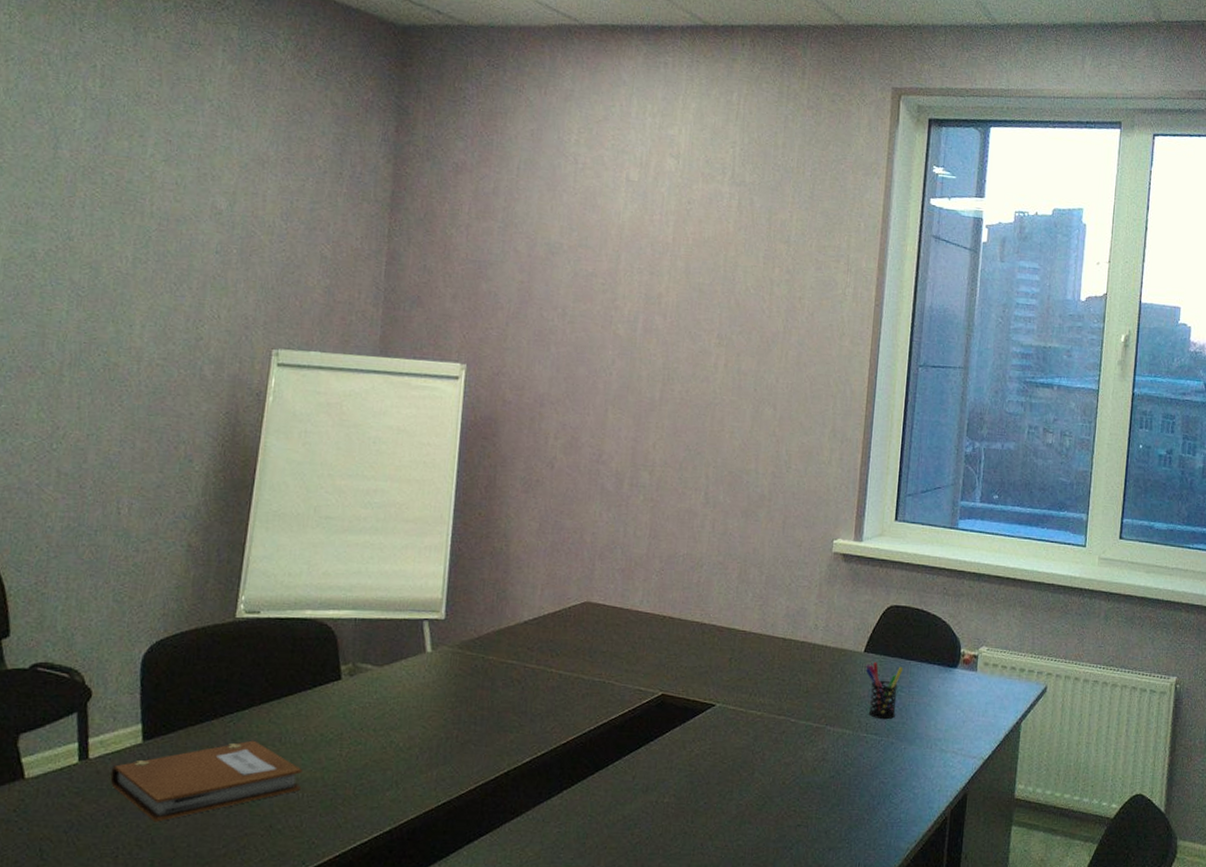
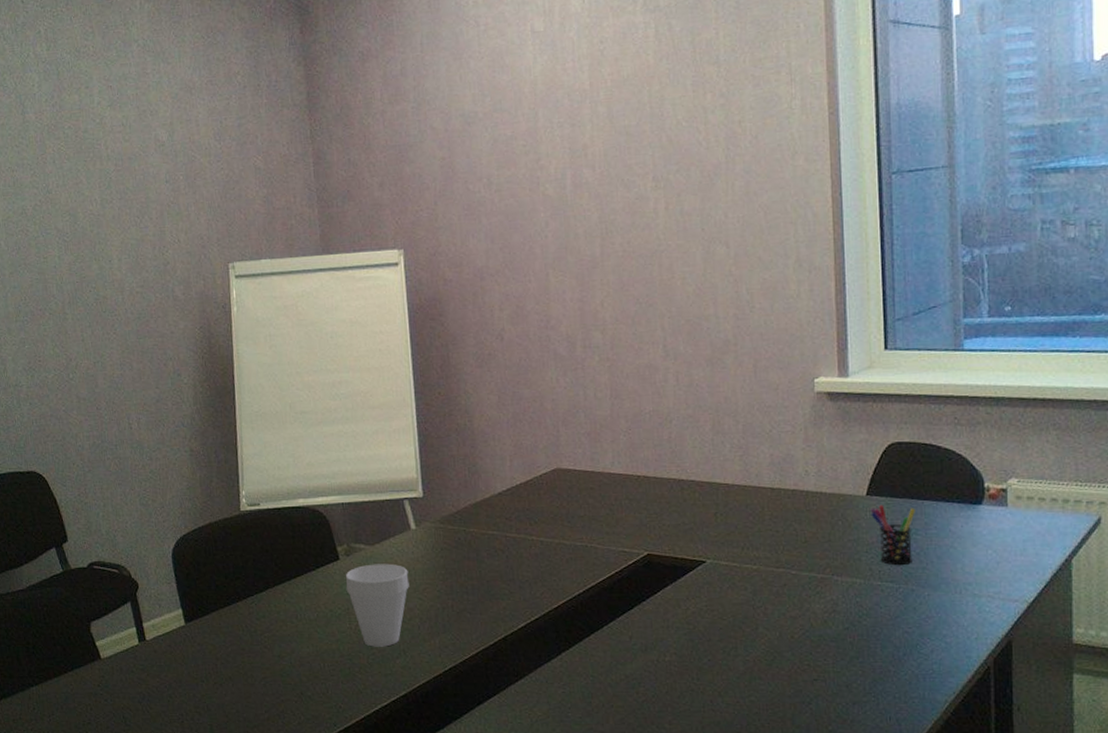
notebook: present [110,740,302,822] -> none [165,618,322,692]
cup: none [343,686,416,777] -> present [345,563,409,647]

